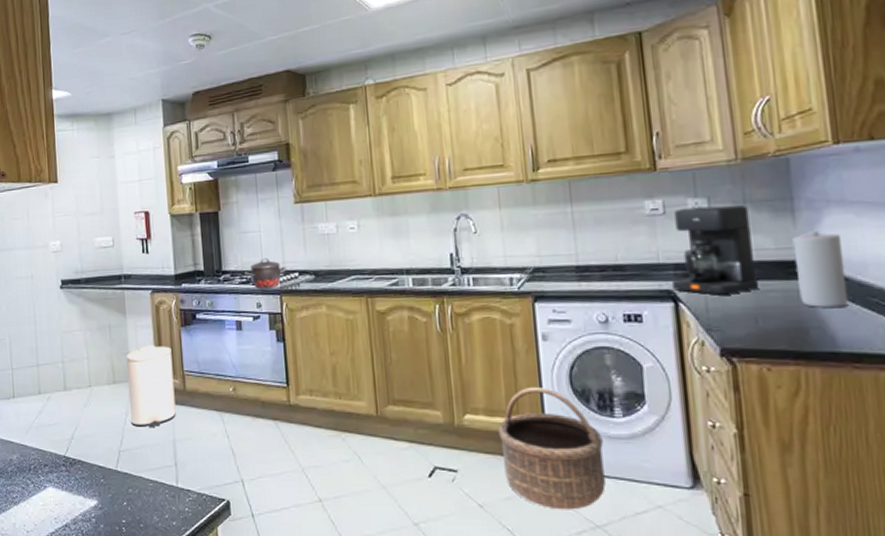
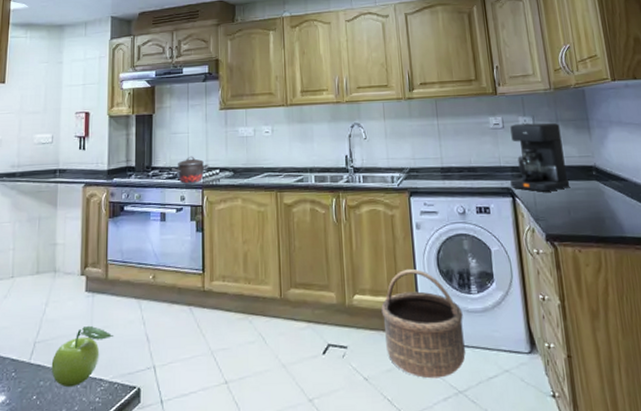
pedal bin: present [126,345,176,428] -> none [49,236,98,318]
fruit: none [137,436,198,496] -> present [51,325,114,388]
paper towel holder: present [792,230,849,309] -> none [589,143,629,203]

